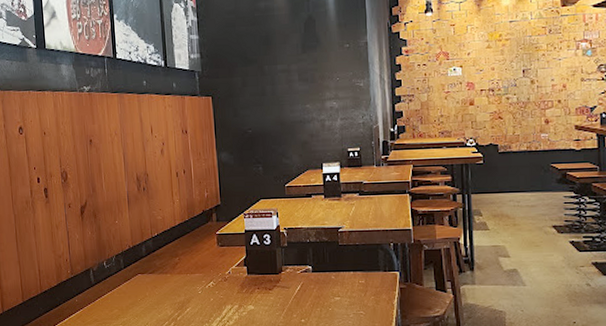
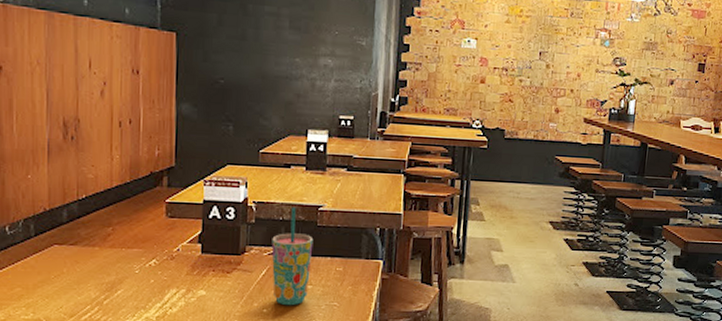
cup: none [302,231,338,316] -> present [271,207,314,306]

